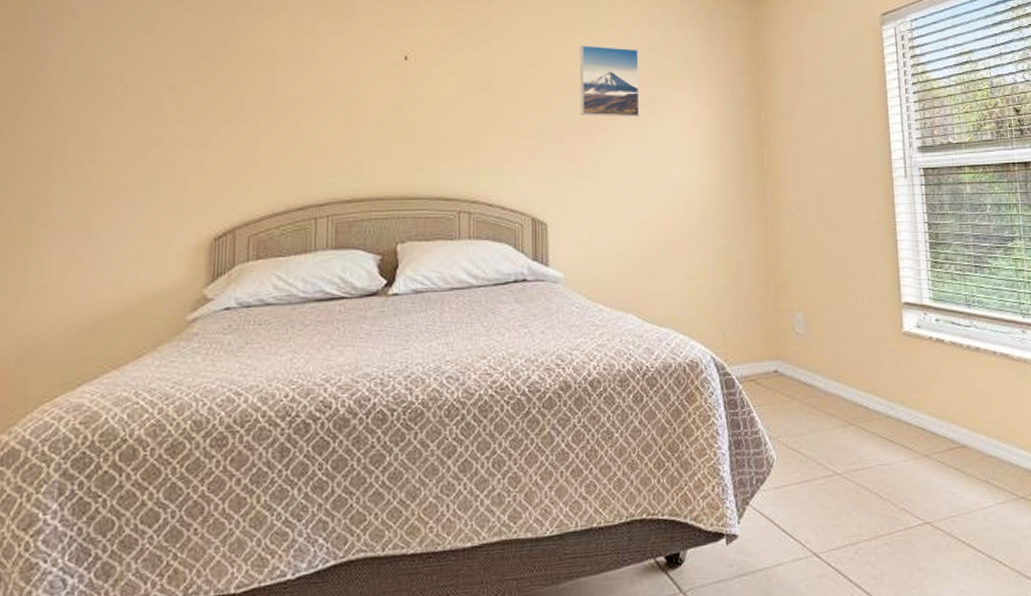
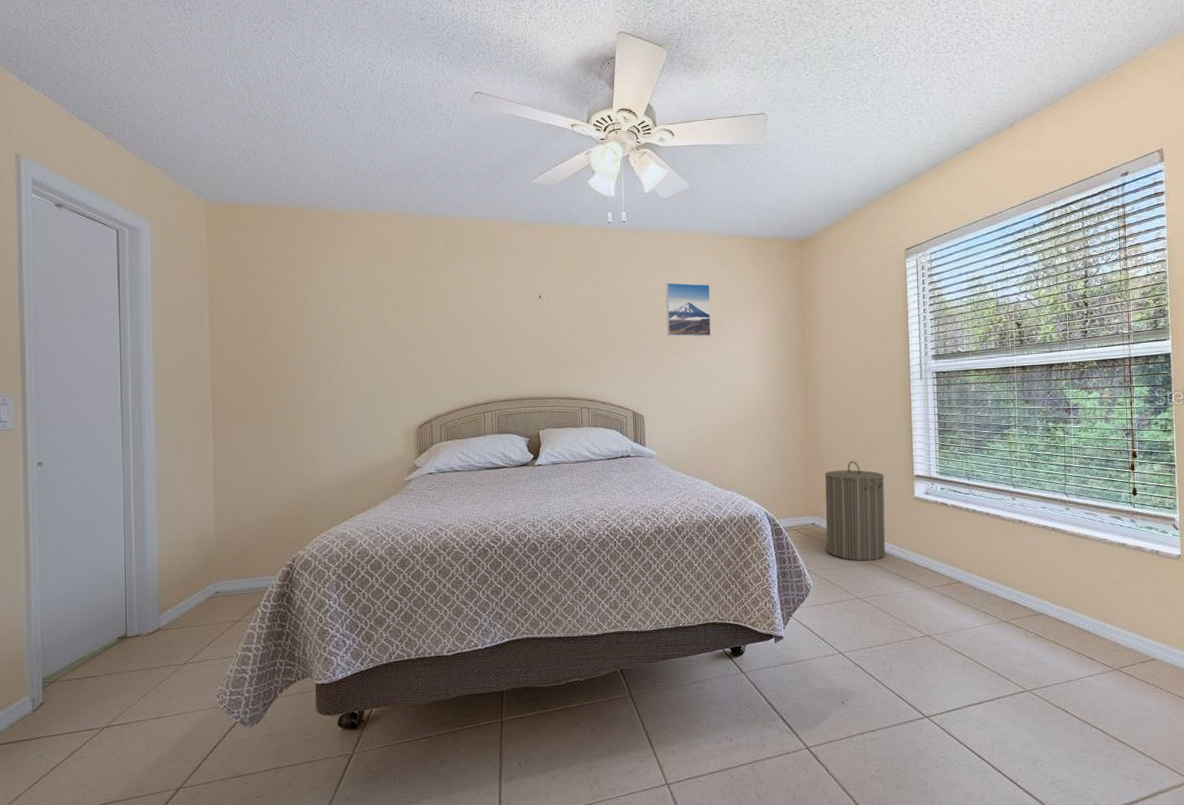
laundry hamper: none [790,284,870,422] -> present [825,461,886,561]

